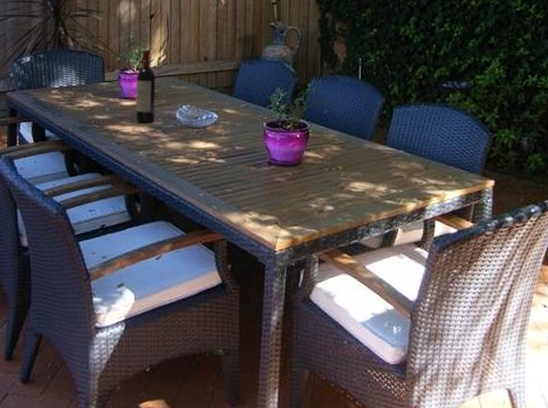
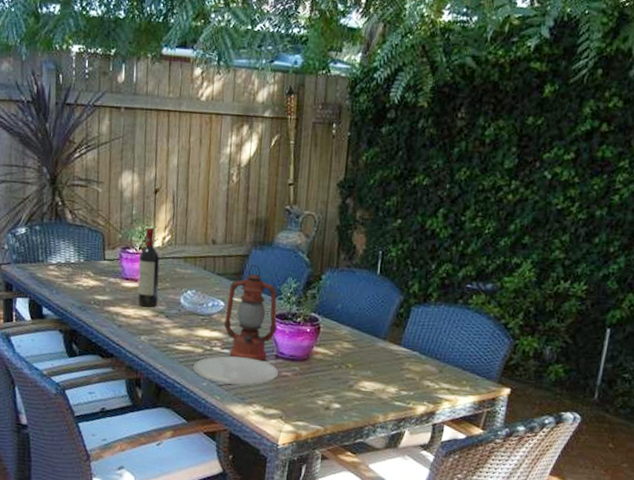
plate: none [190,166,273,194] -> present [193,356,279,386]
lantern: none [217,78,268,169] -> present [223,265,277,362]

